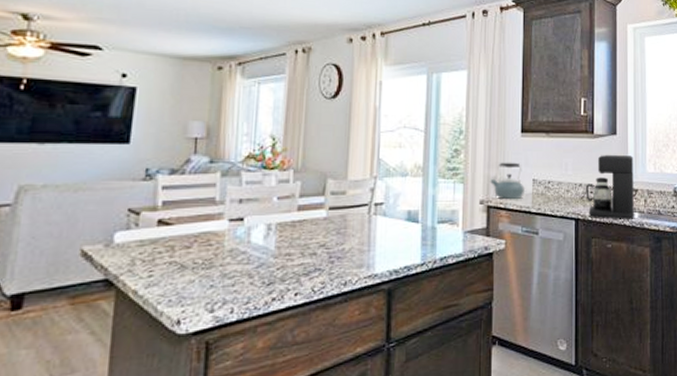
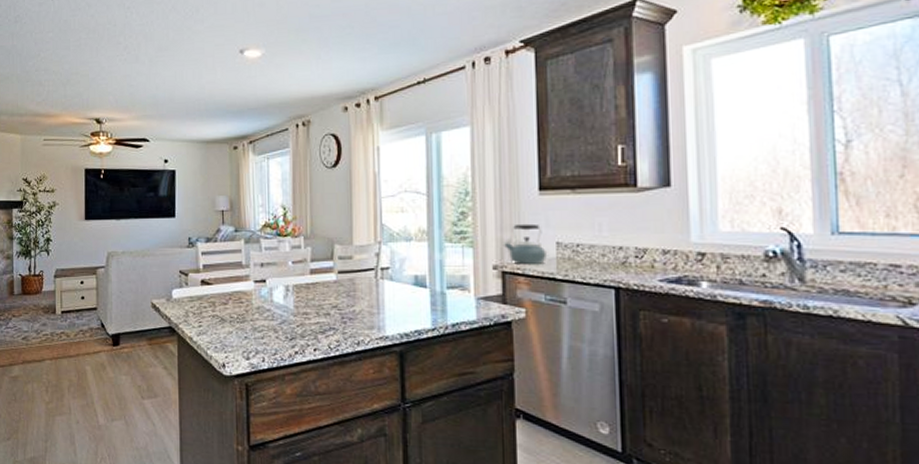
coffee maker: present [586,155,634,221] -> none [628,211,701,291]

